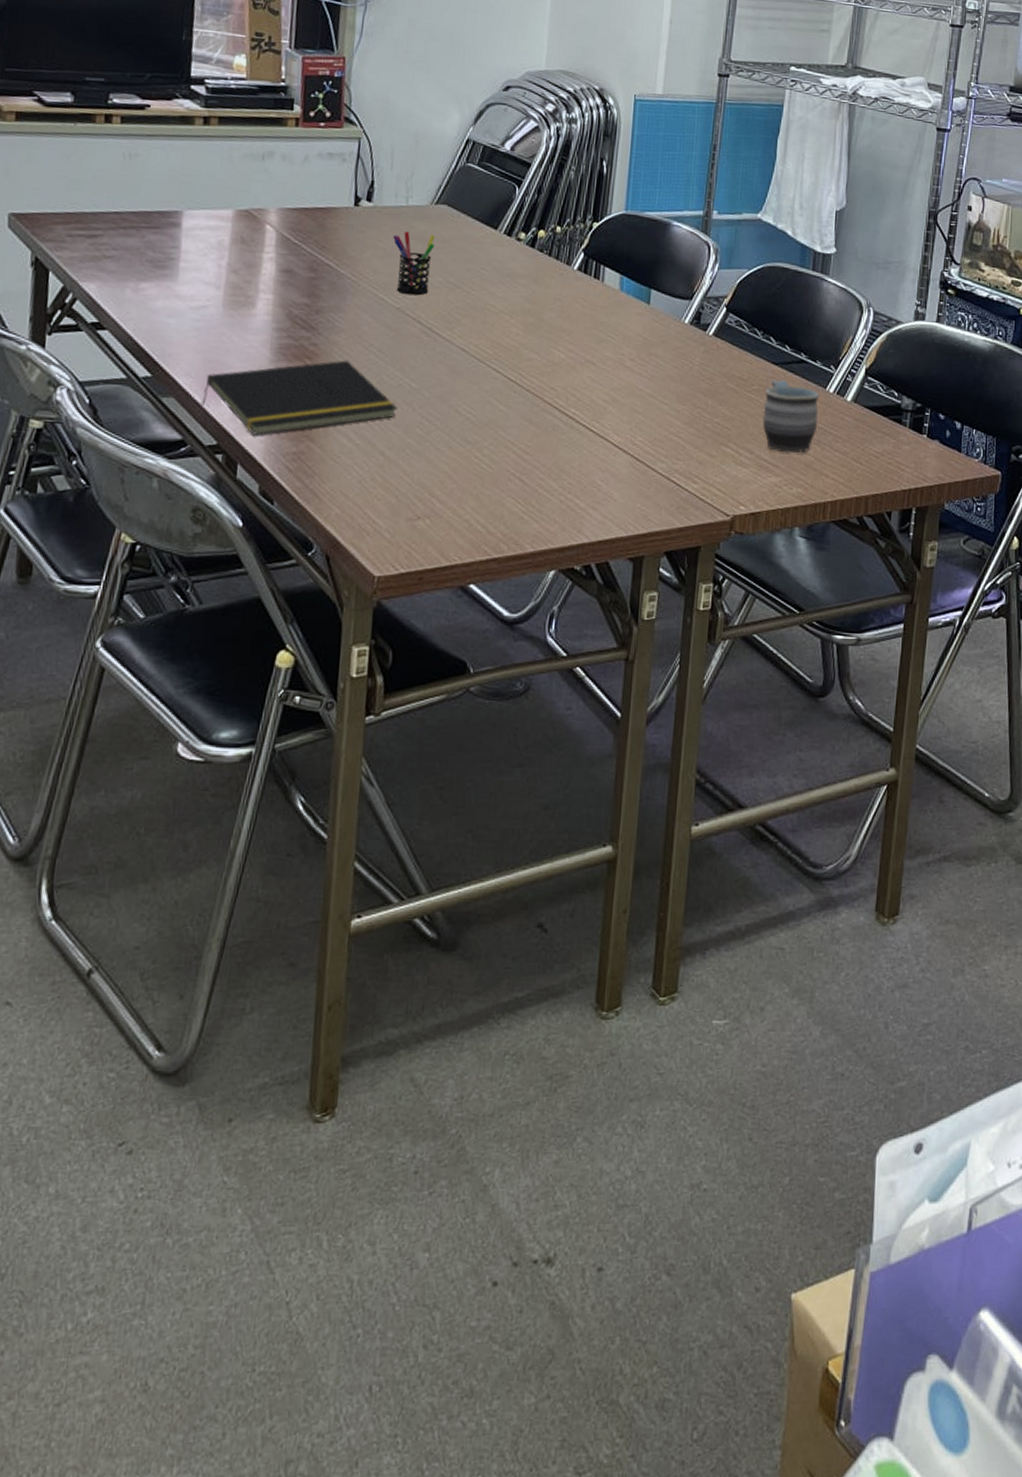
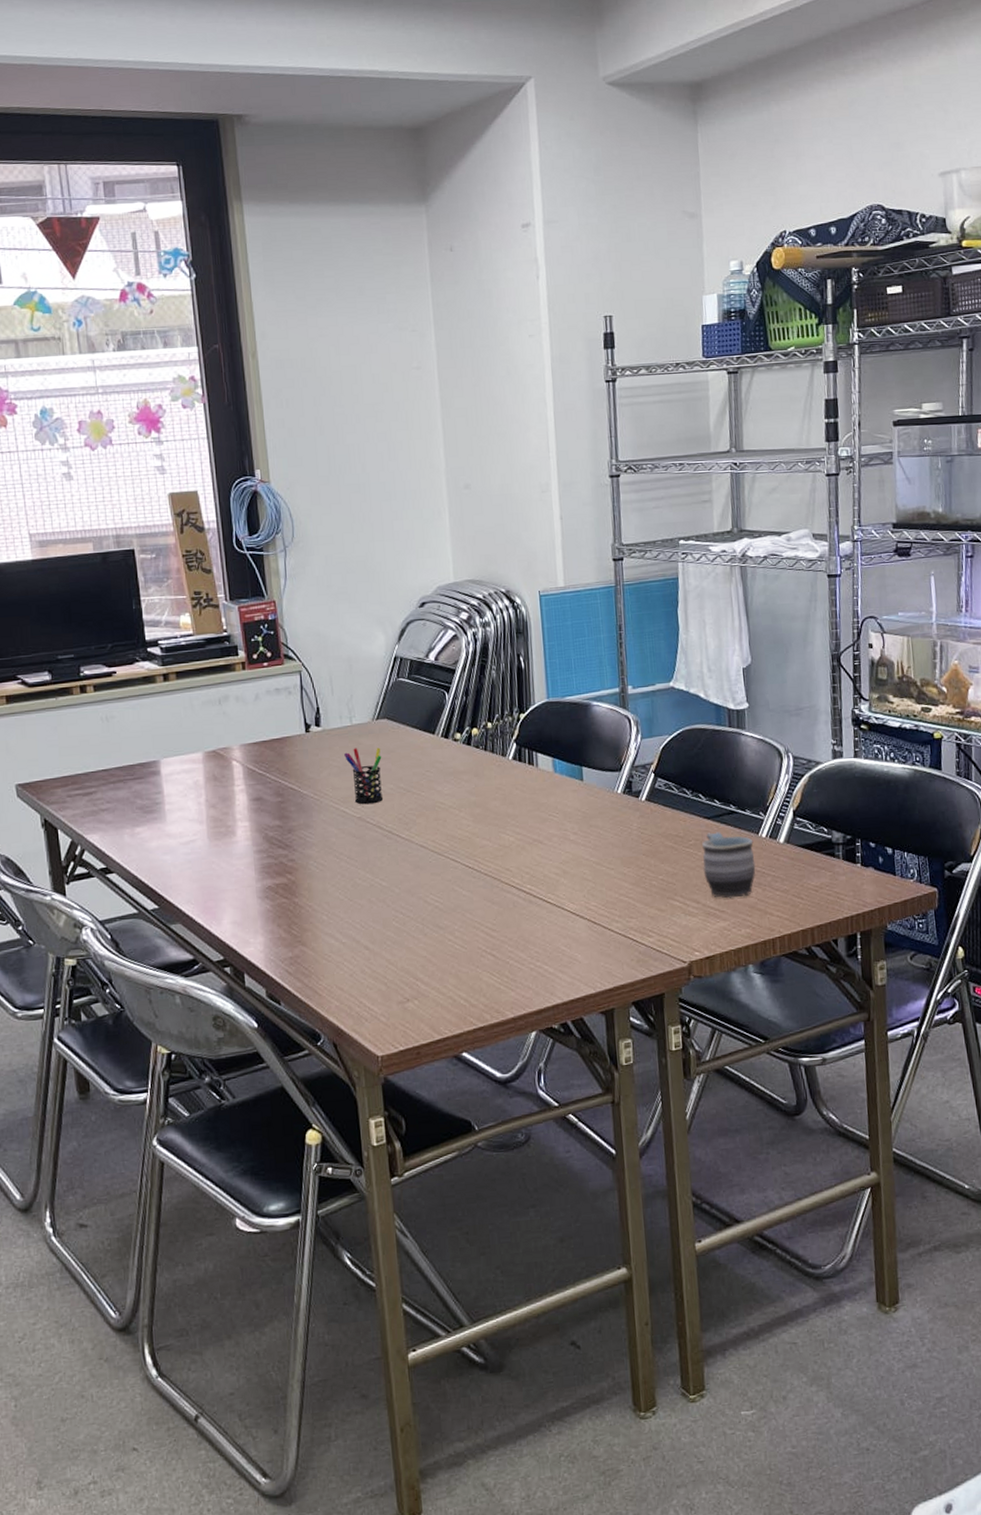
notepad: present [201,360,398,435] -> none [205,870,374,947]

